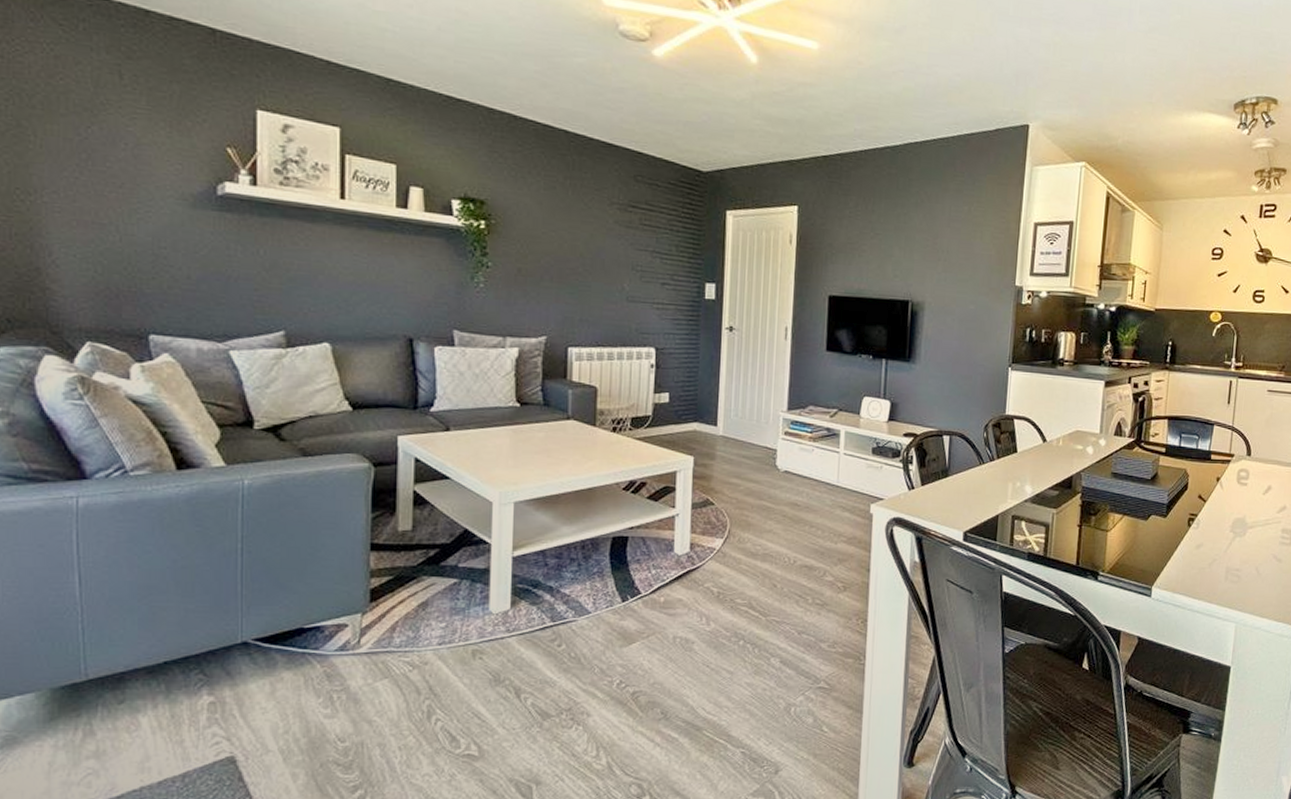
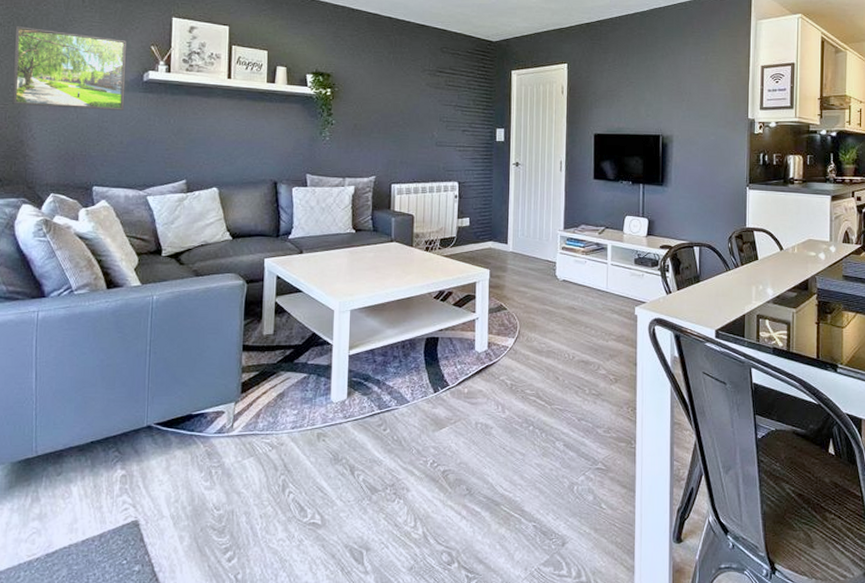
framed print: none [17,104,191,234] -> present [12,25,127,111]

